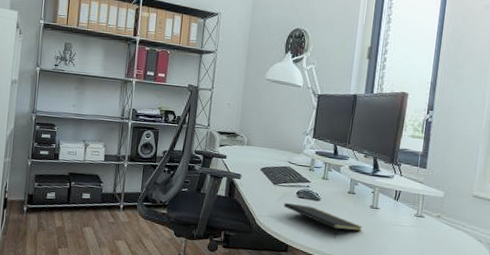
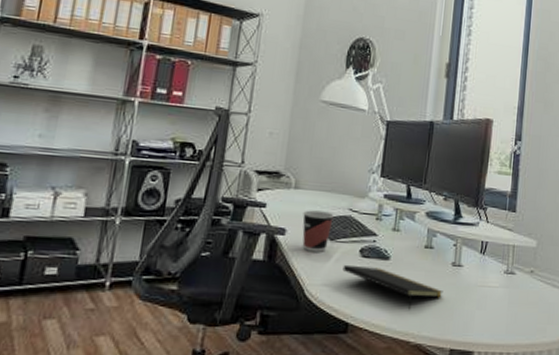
cup: none [253,161,277,193] -> present [302,210,334,252]

